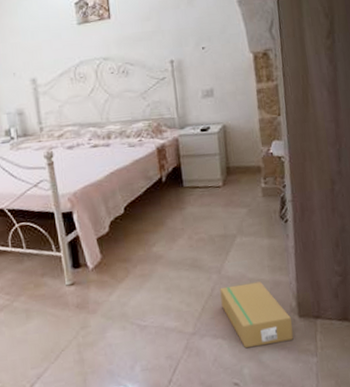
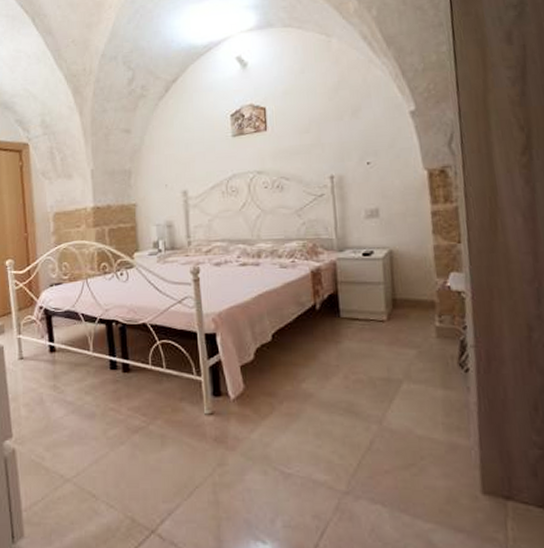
box: present [220,281,294,349] -> none [380,441,475,523]

